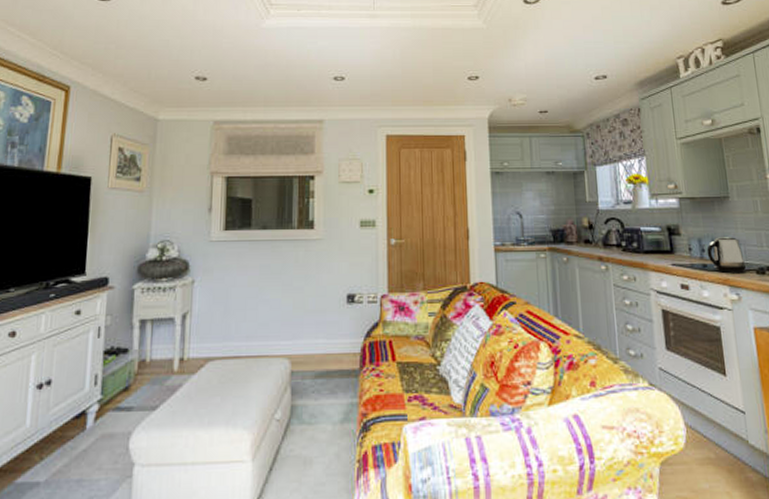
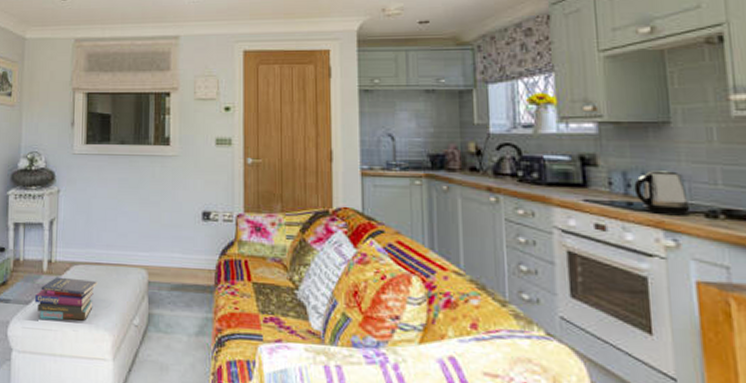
books: none [162,375,236,425] -> present [34,277,98,321]

